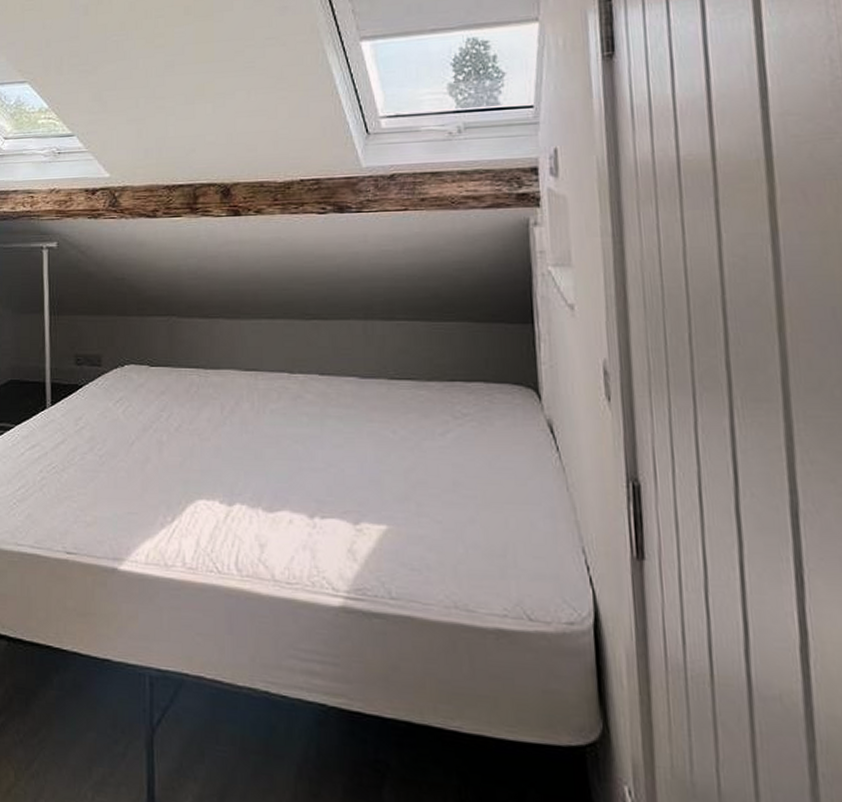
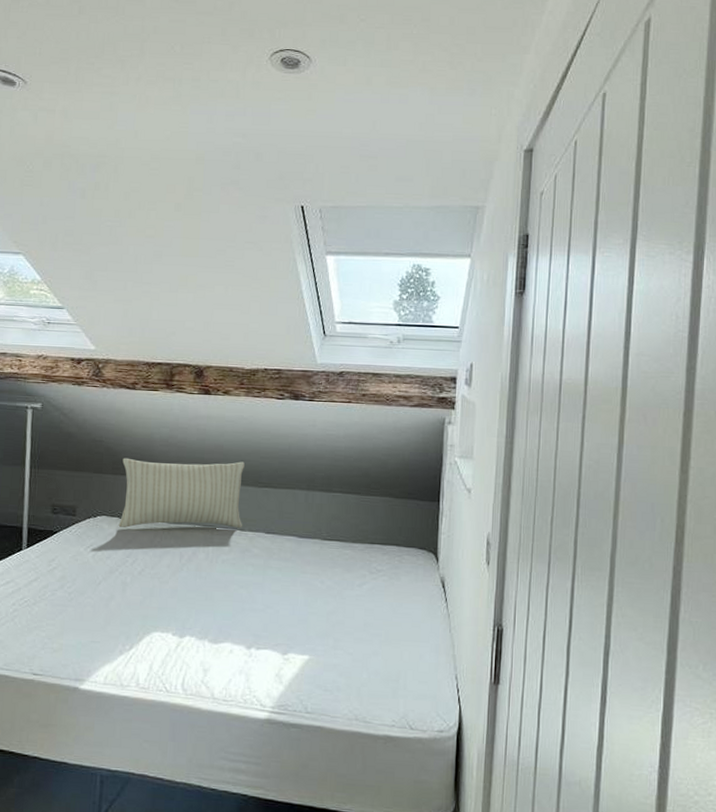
pillow: none [148,291,292,377] -> present [118,458,245,528]

